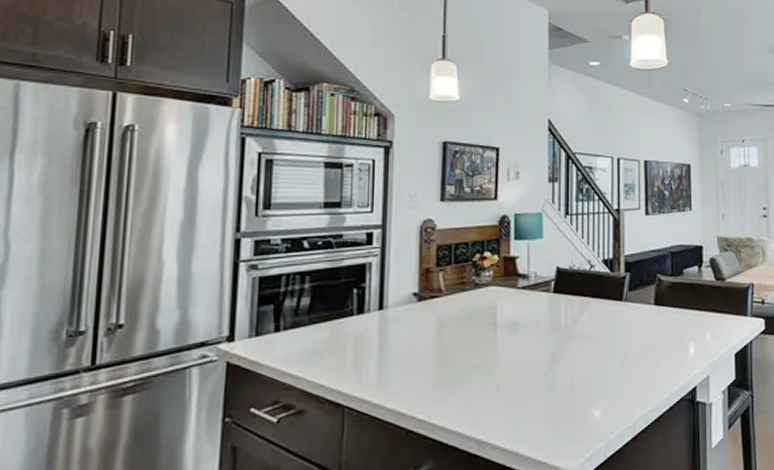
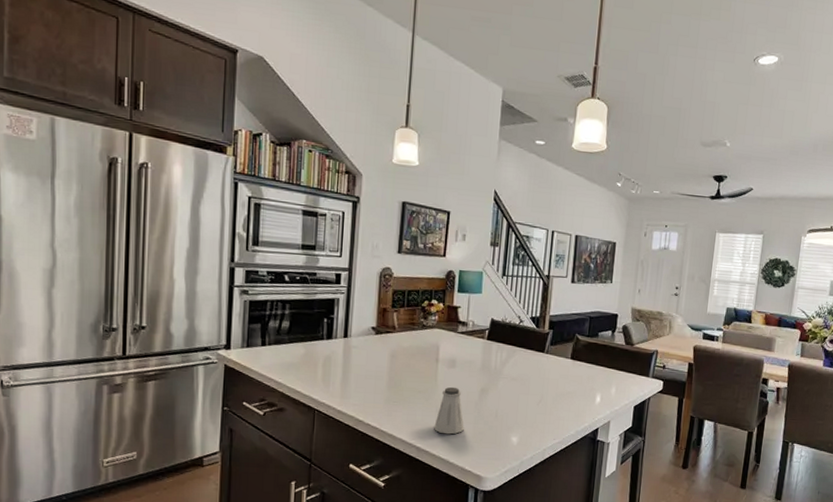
saltshaker: none [496,356,534,418] -> present [434,386,464,435]

